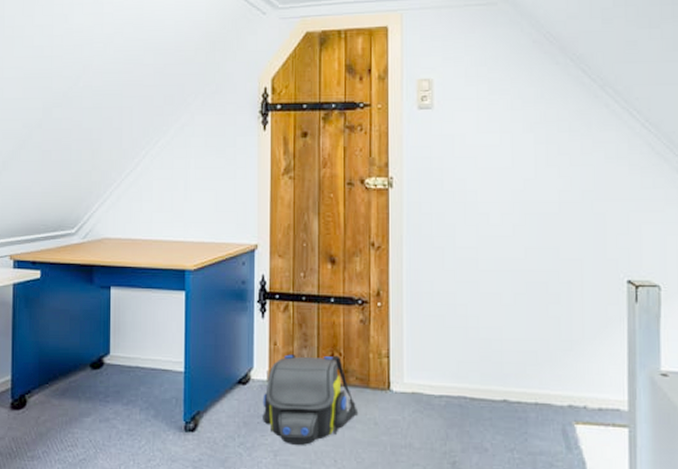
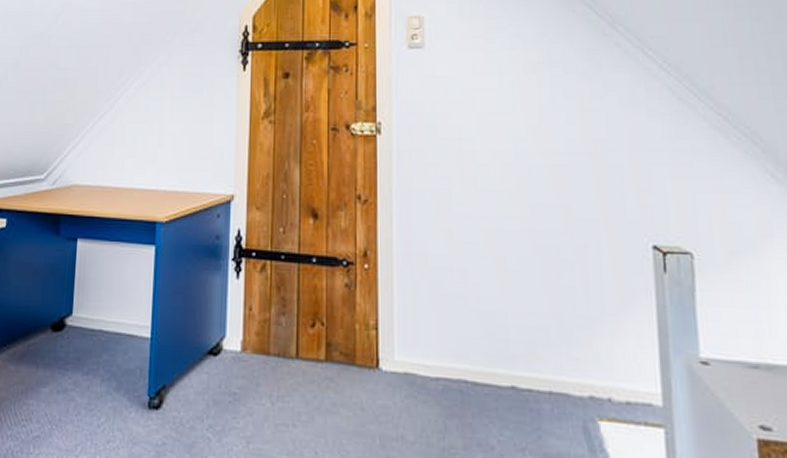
shoulder bag: present [263,354,359,446] -> none [235,322,343,433]

